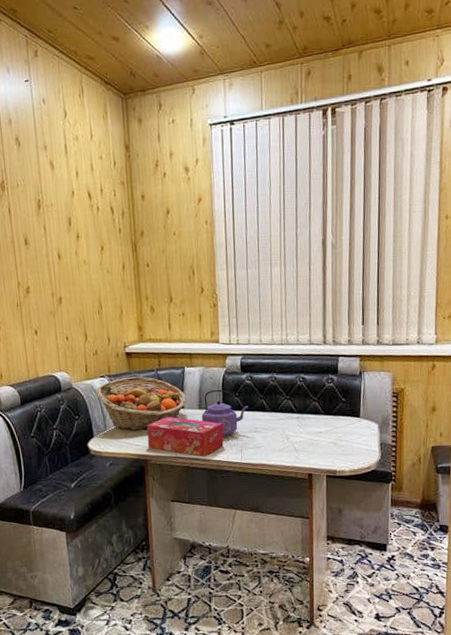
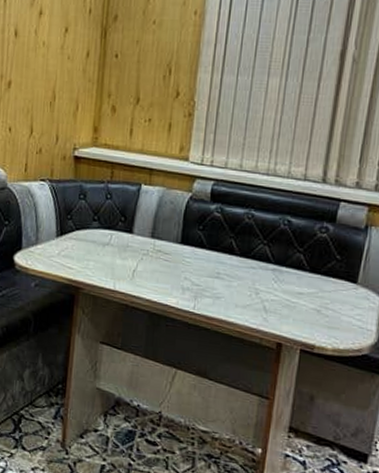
fruit basket: present [95,376,187,431] -> none [32,185,139,251]
tissue box: present [147,417,224,457] -> none [82,240,178,297]
kettle: present [202,389,249,437] -> none [152,217,213,278]

